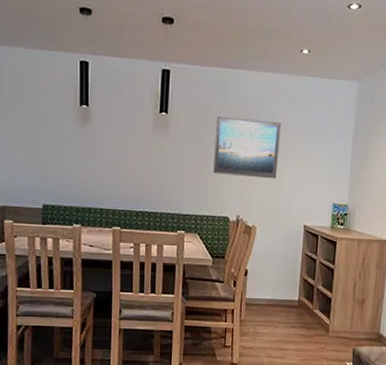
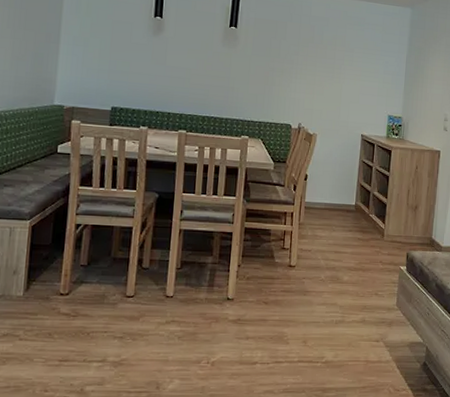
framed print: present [214,116,282,179] -> none [278,32,342,91]

